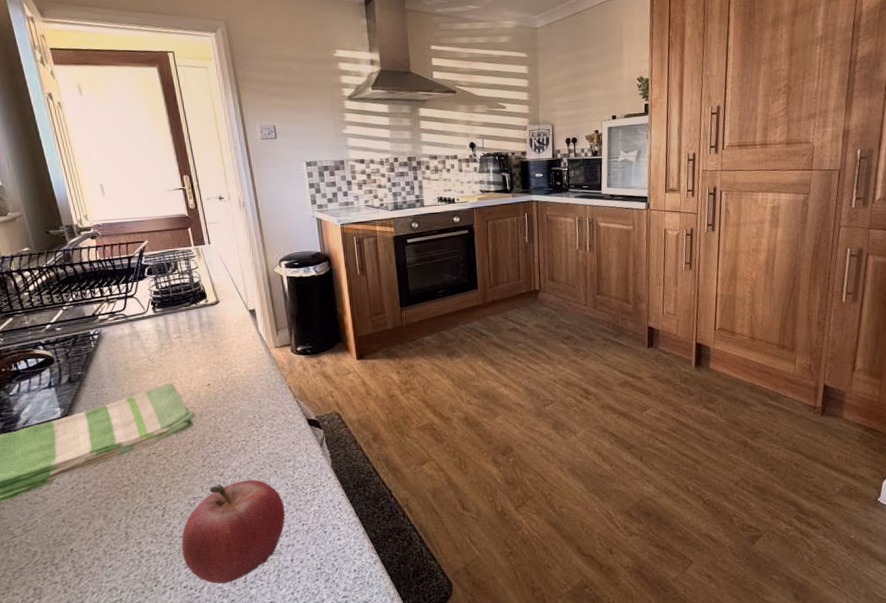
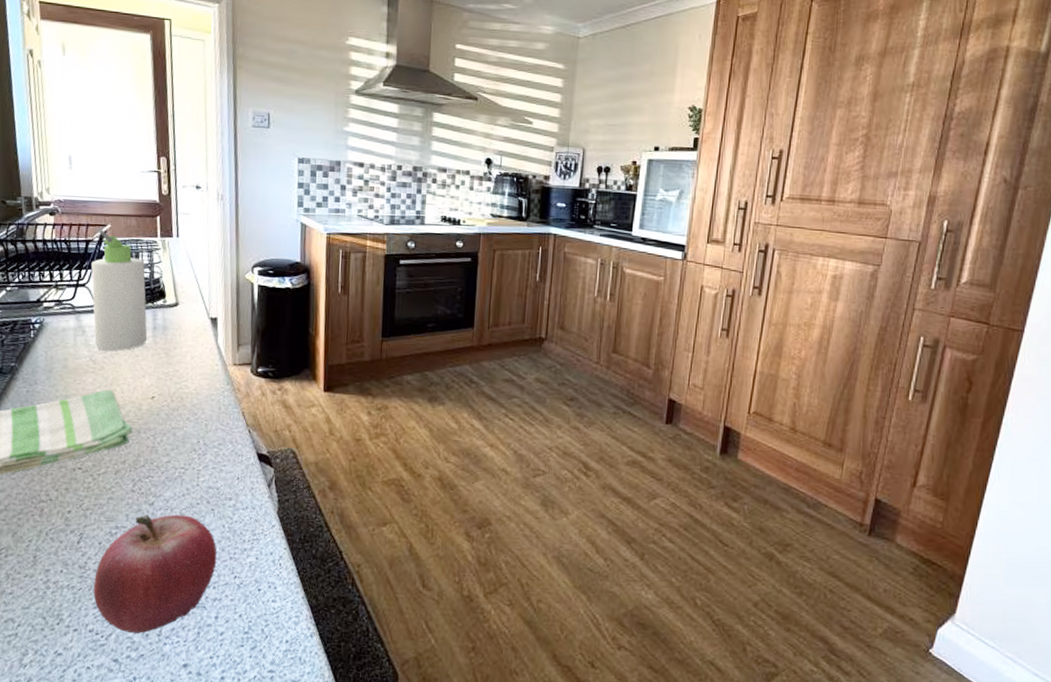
bottle: none [136,246,196,351] -> present [91,229,148,351]

